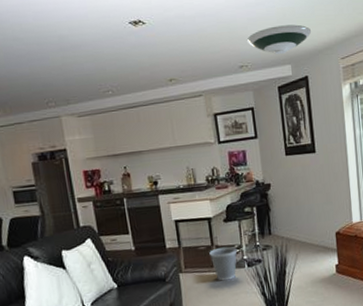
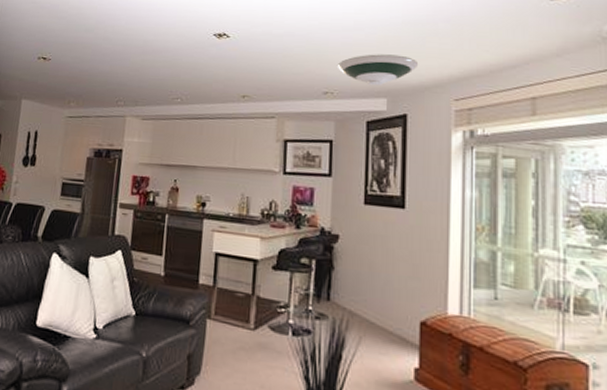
wastebasket: present [209,246,238,281] -> none [247,299,283,346]

